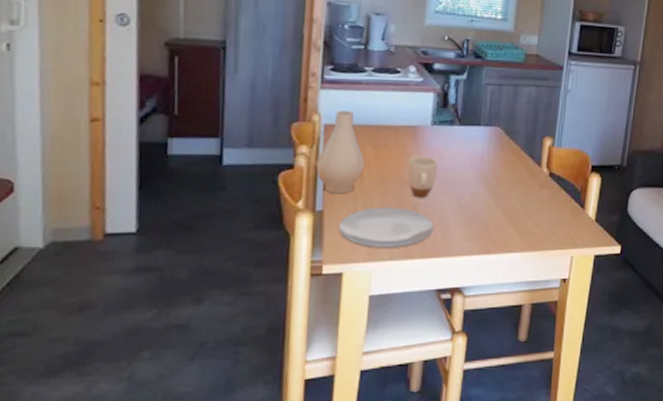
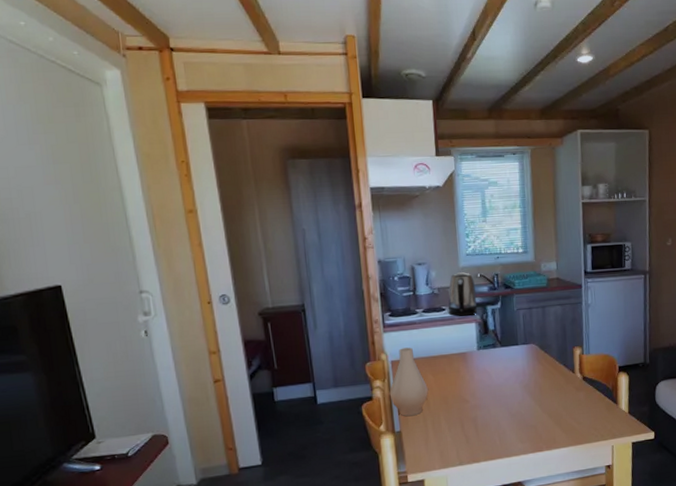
plate: present [338,207,434,248] -> none [415,421,492,457]
kettle: none [403,31,441,85] -> present [448,272,478,317]
mug: present [407,156,438,198] -> none [463,376,488,412]

